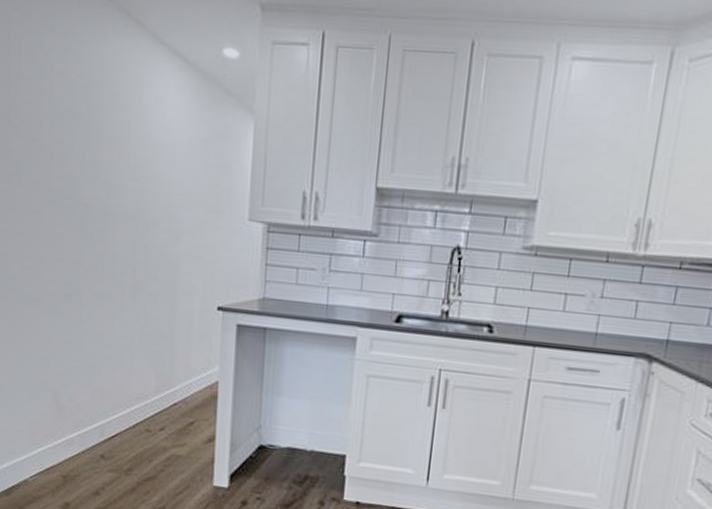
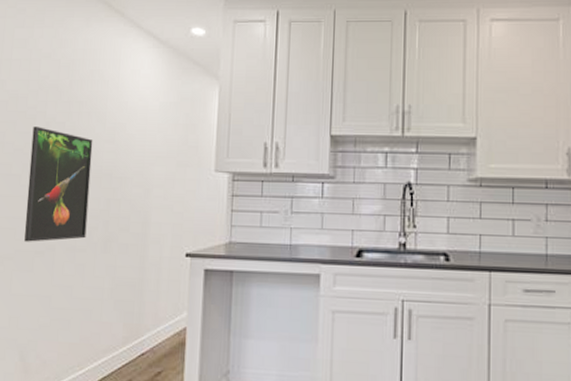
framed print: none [49,157,117,285] -> present [24,126,93,242]

